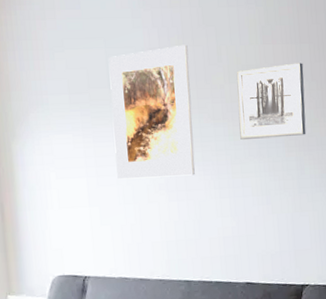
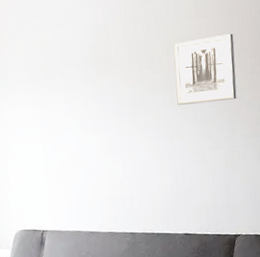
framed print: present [108,44,195,180] -> none [60,21,138,144]

